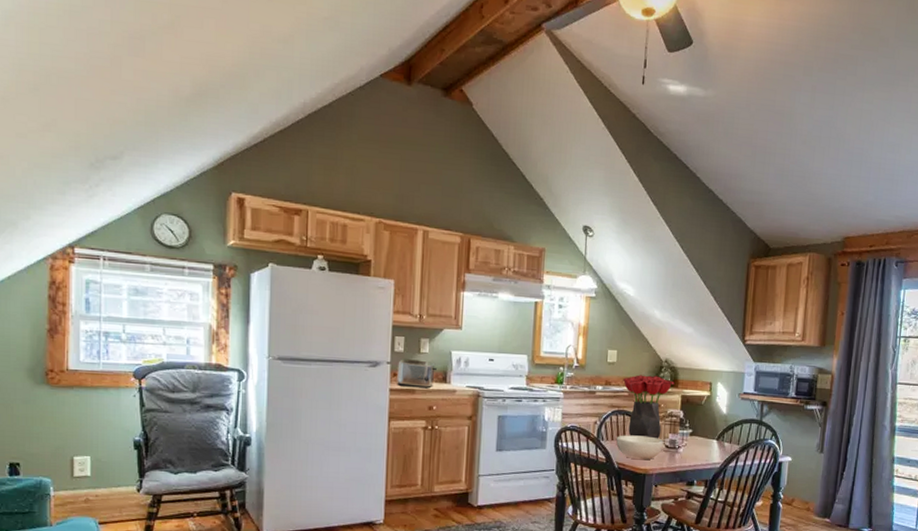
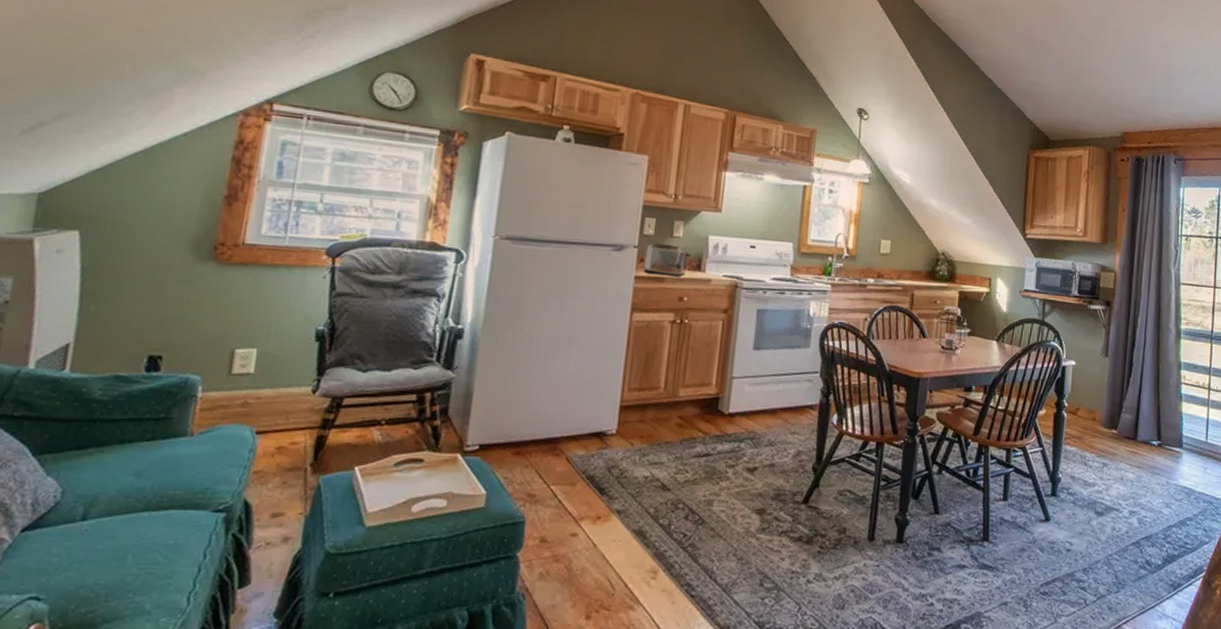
bowl: present [616,435,664,460] -> none [888,333,940,363]
bouquet: present [622,375,675,439] -> none [896,267,952,339]

